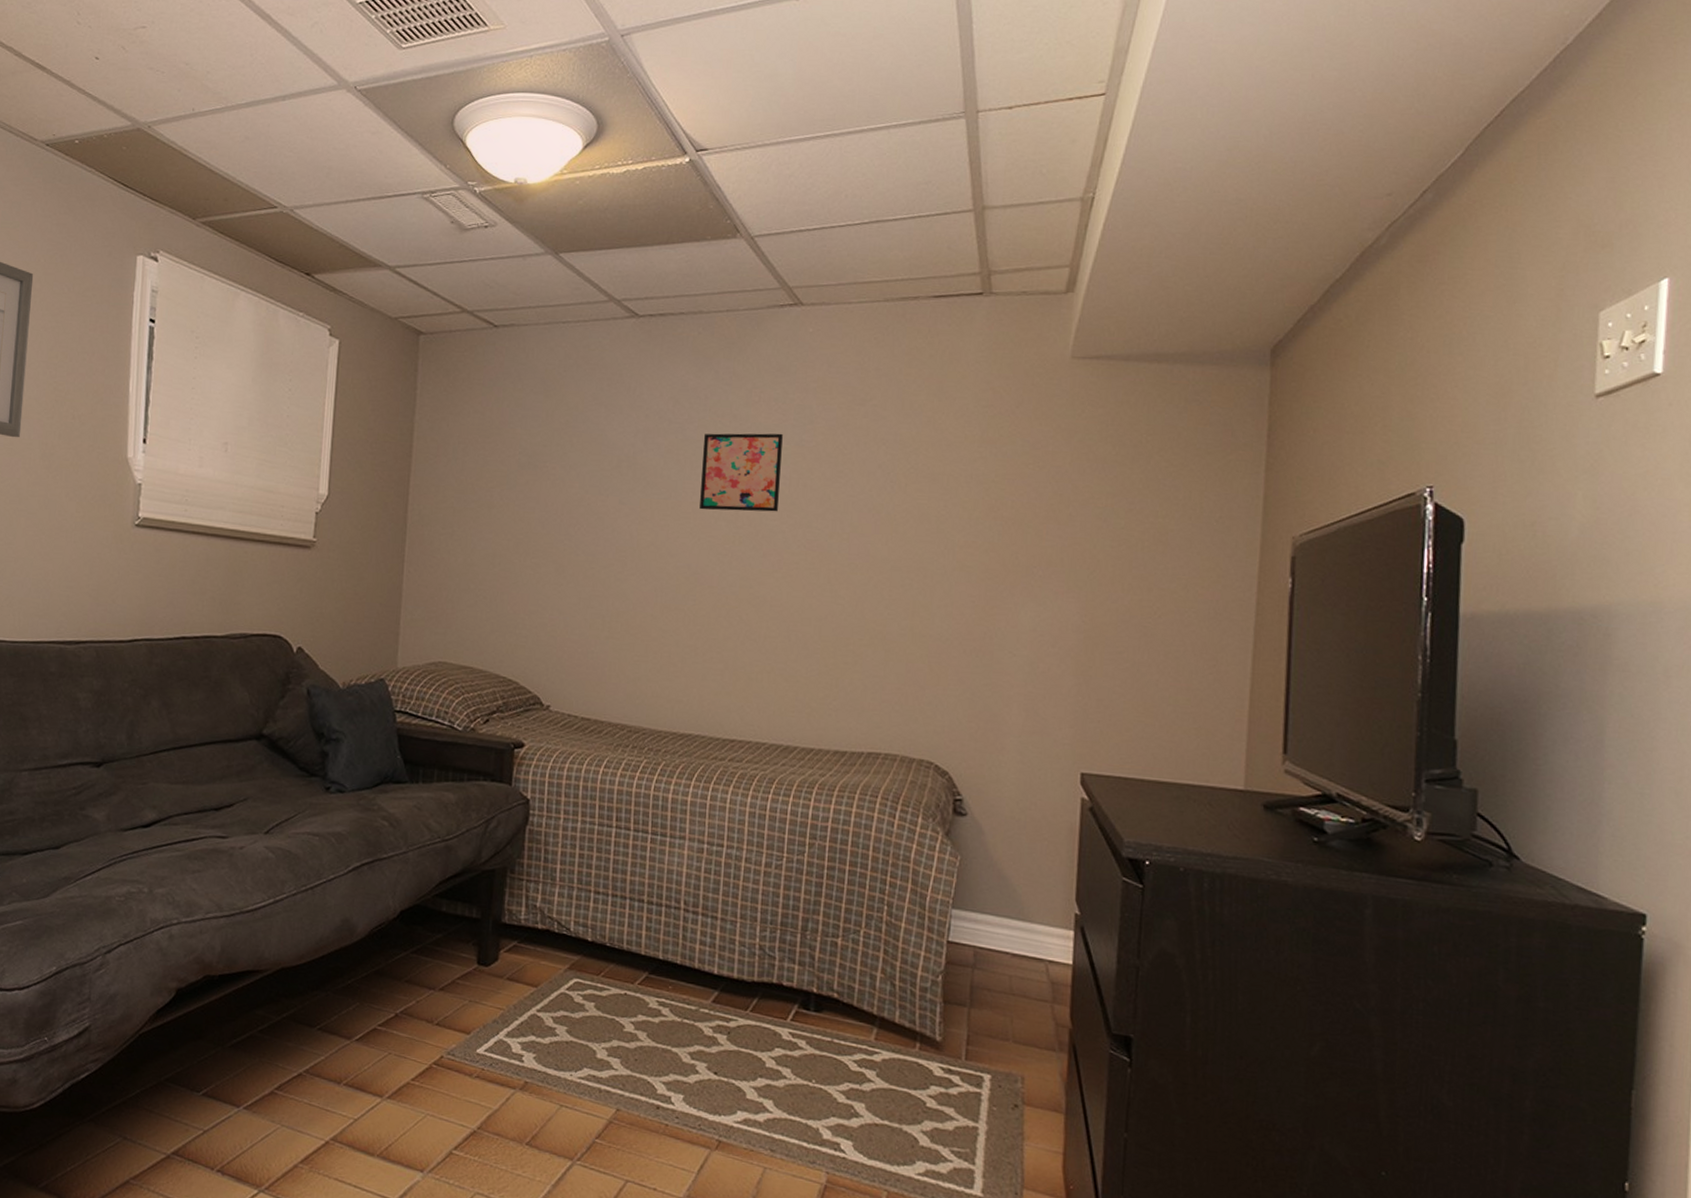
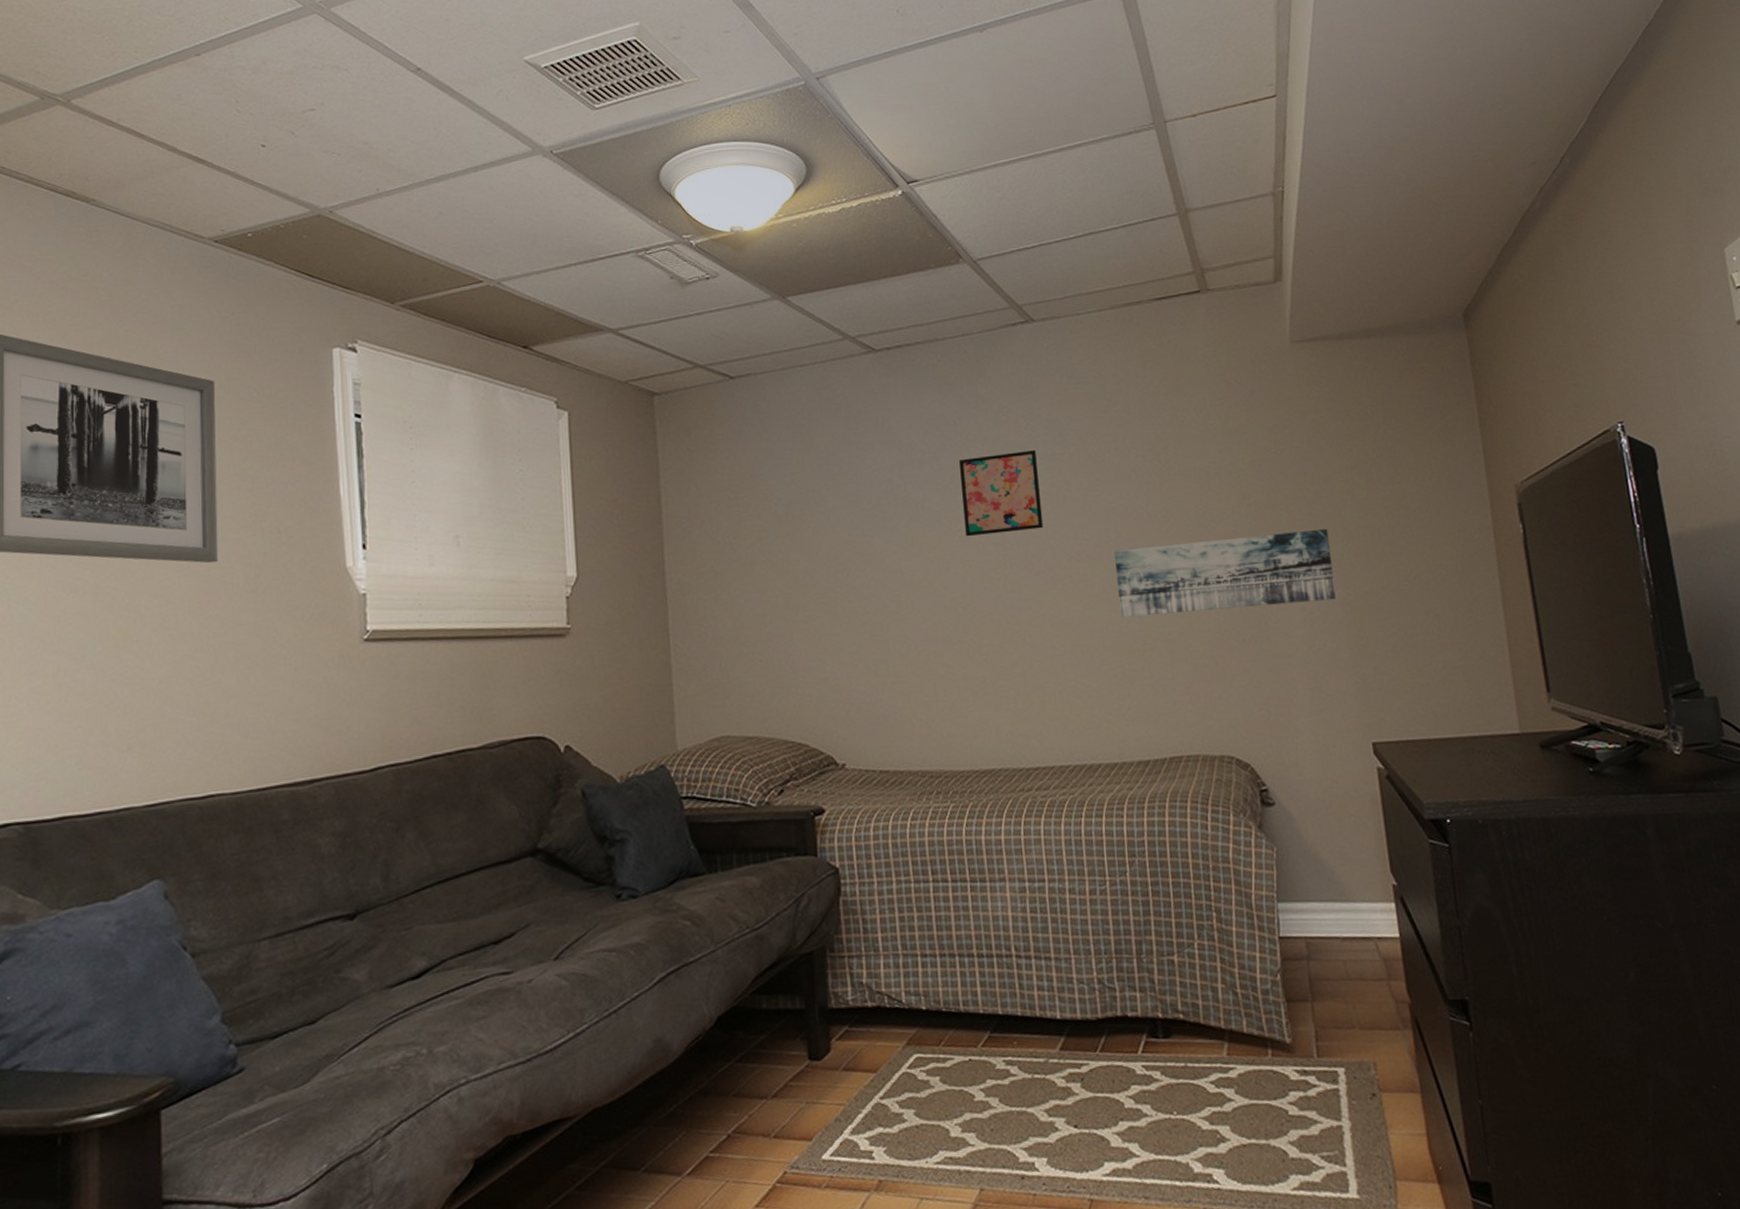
wall art: none [842,543,1075,626] -> present [1114,528,1336,618]

